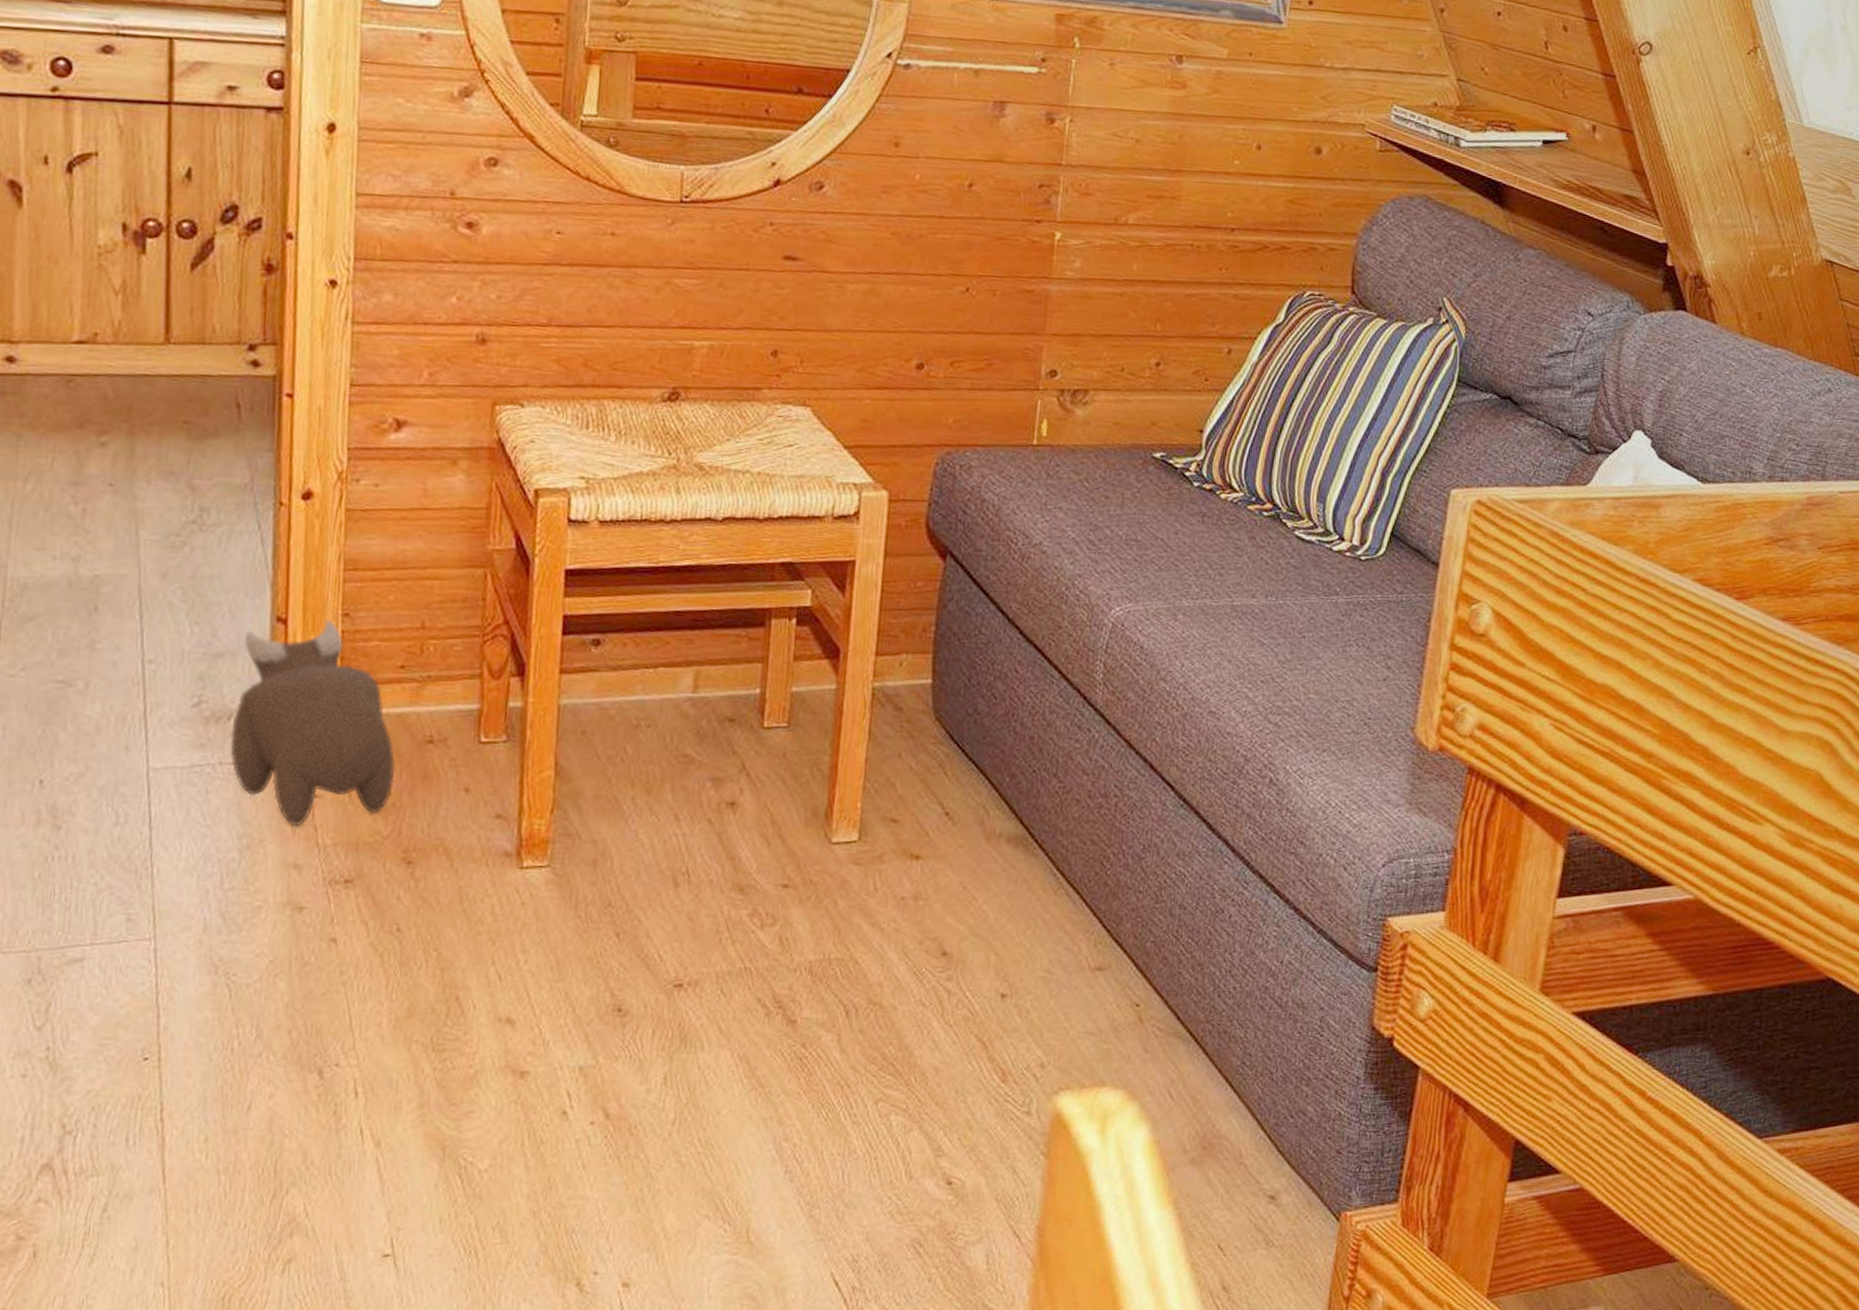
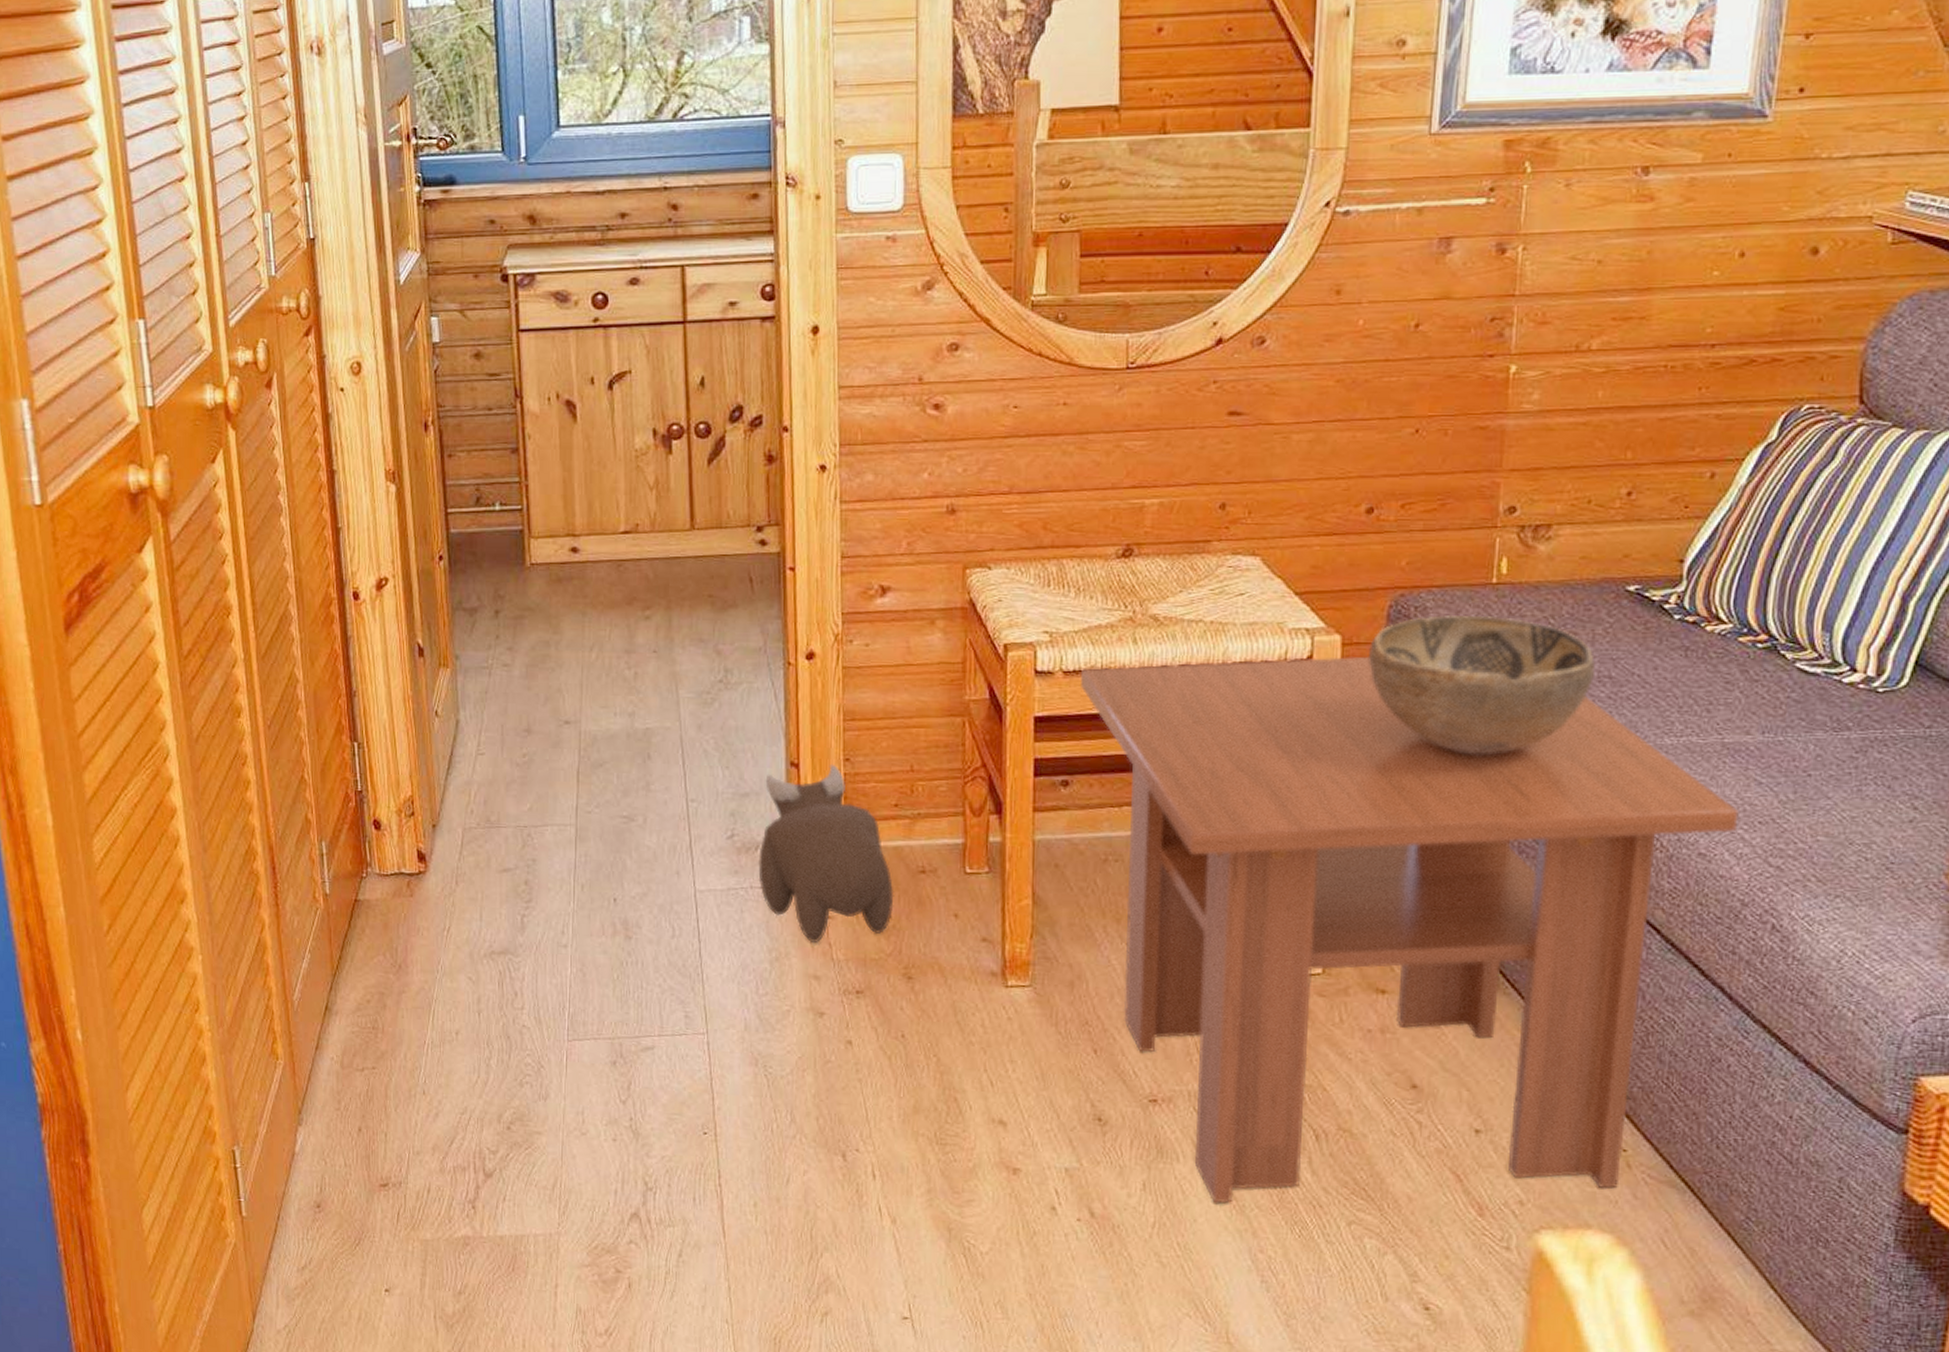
coffee table: none [618,513,1244,1092] -> present [1081,656,1739,1203]
decorative bowl: none [914,474,1124,616] -> present [1369,614,1595,756]

